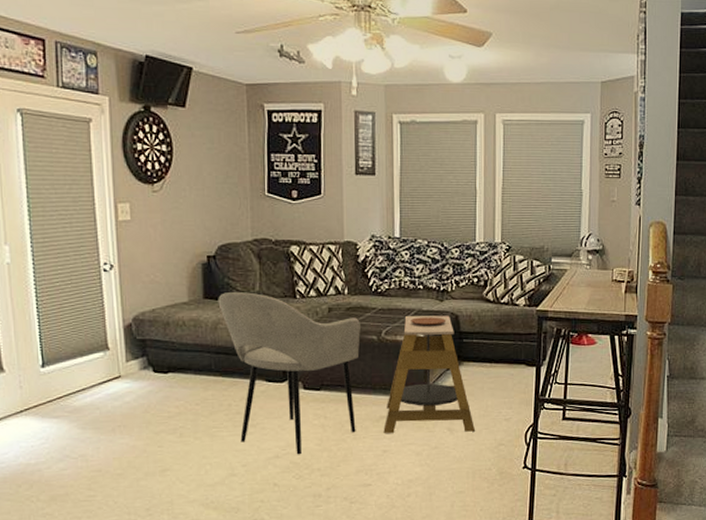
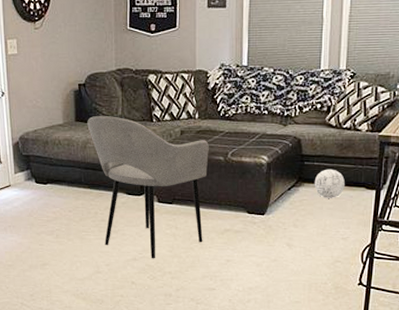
side table: present [383,315,475,433] -> none [227,139,313,248]
ball: none [474,346,505,377] -> present [314,169,345,198]

